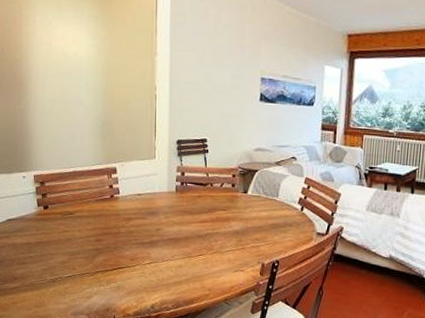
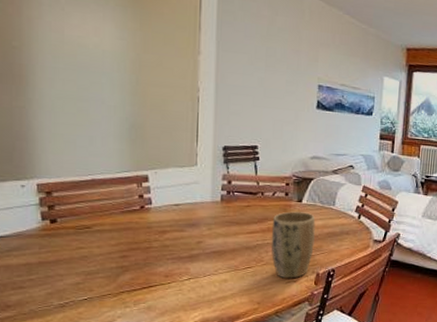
plant pot: none [220,202,260,268] -> present [271,211,316,279]

